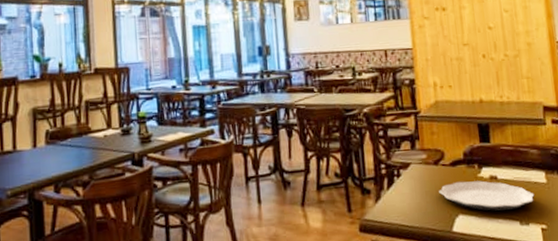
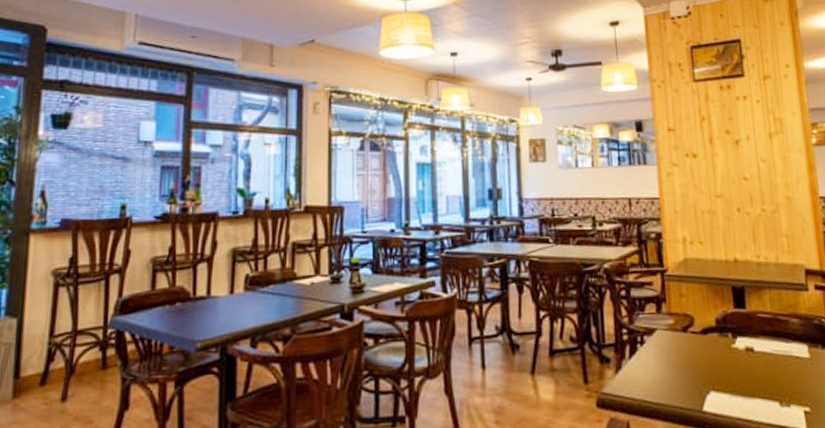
plate: present [439,180,535,211] -> none [688,352,796,389]

